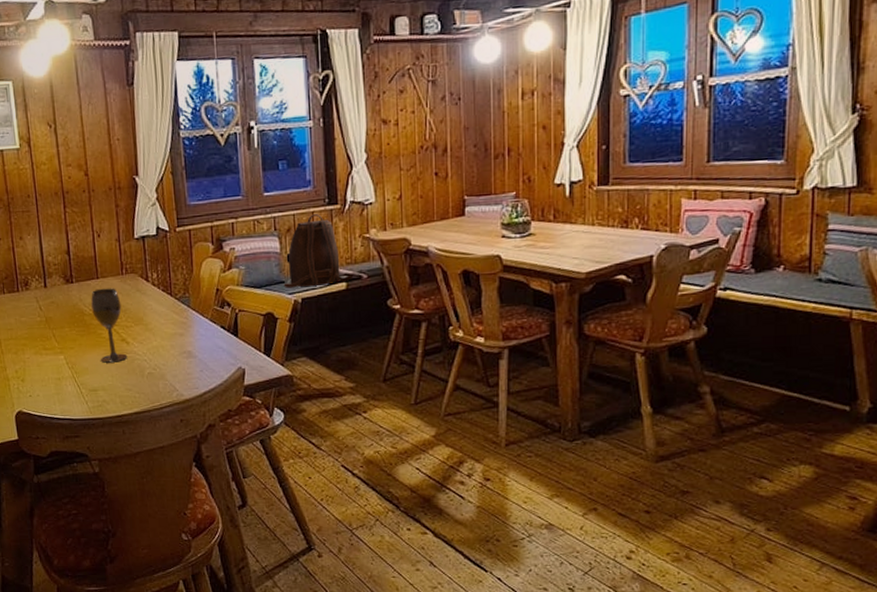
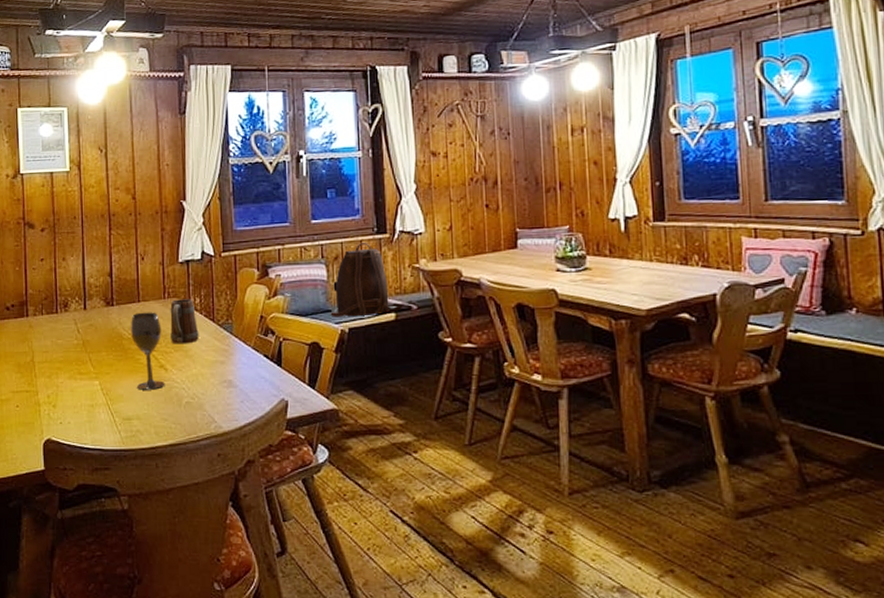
beer mug: none [128,274,158,319] -> present [170,299,199,344]

